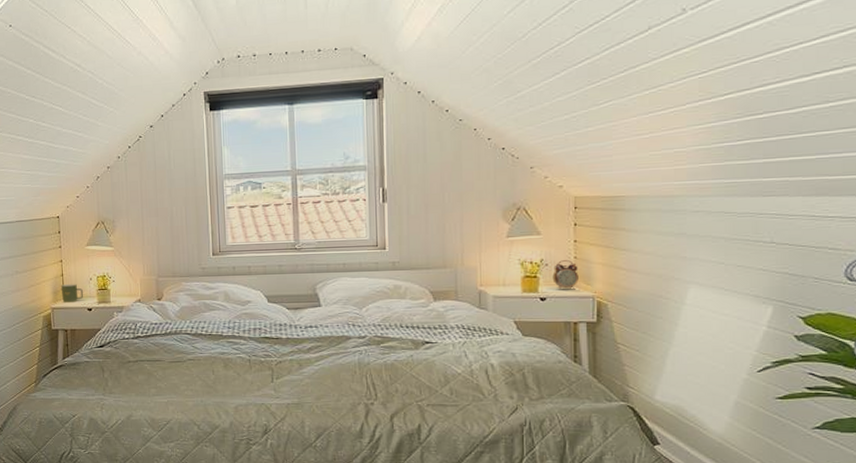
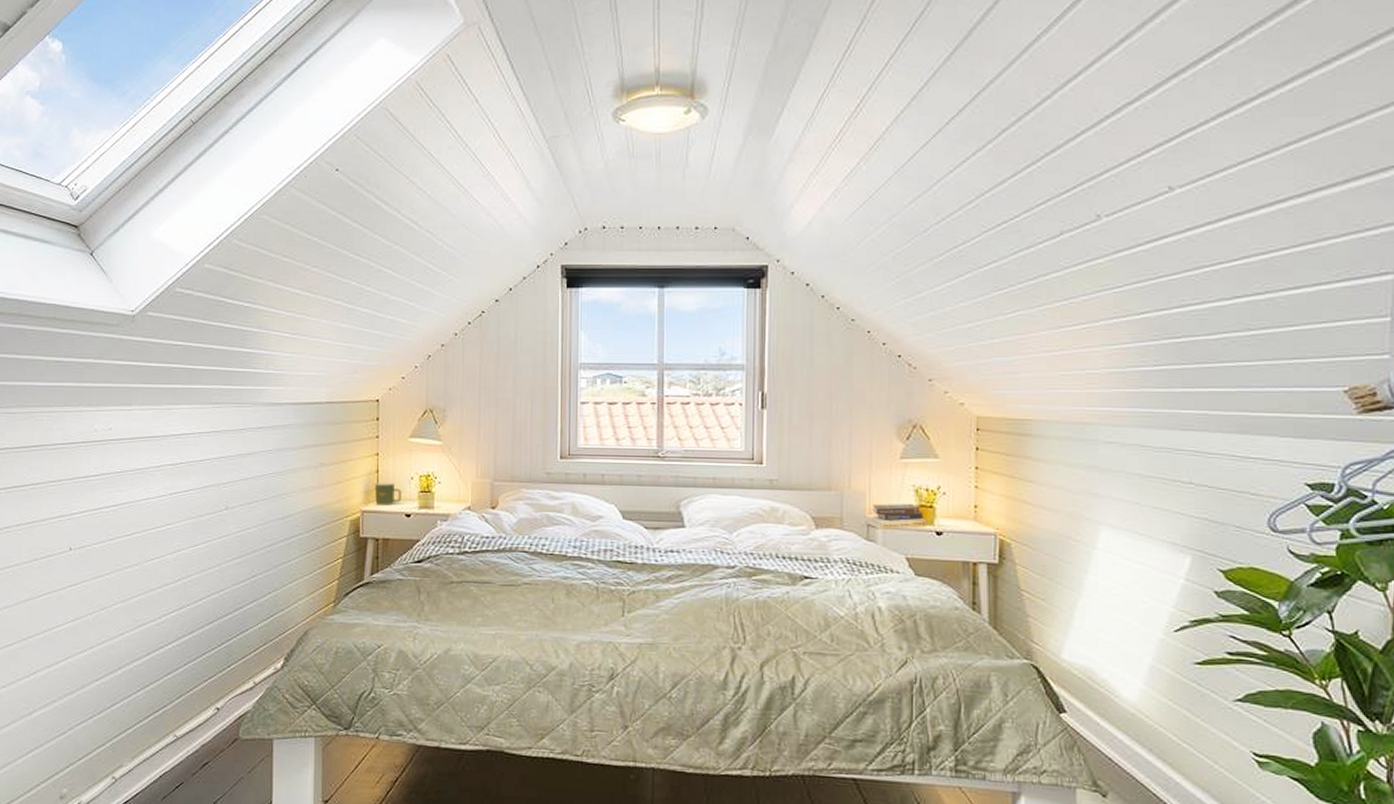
books: none [478,275,533,298] -> present [866,503,928,530]
alarm clock: present [552,260,579,290] -> none [950,489,979,525]

